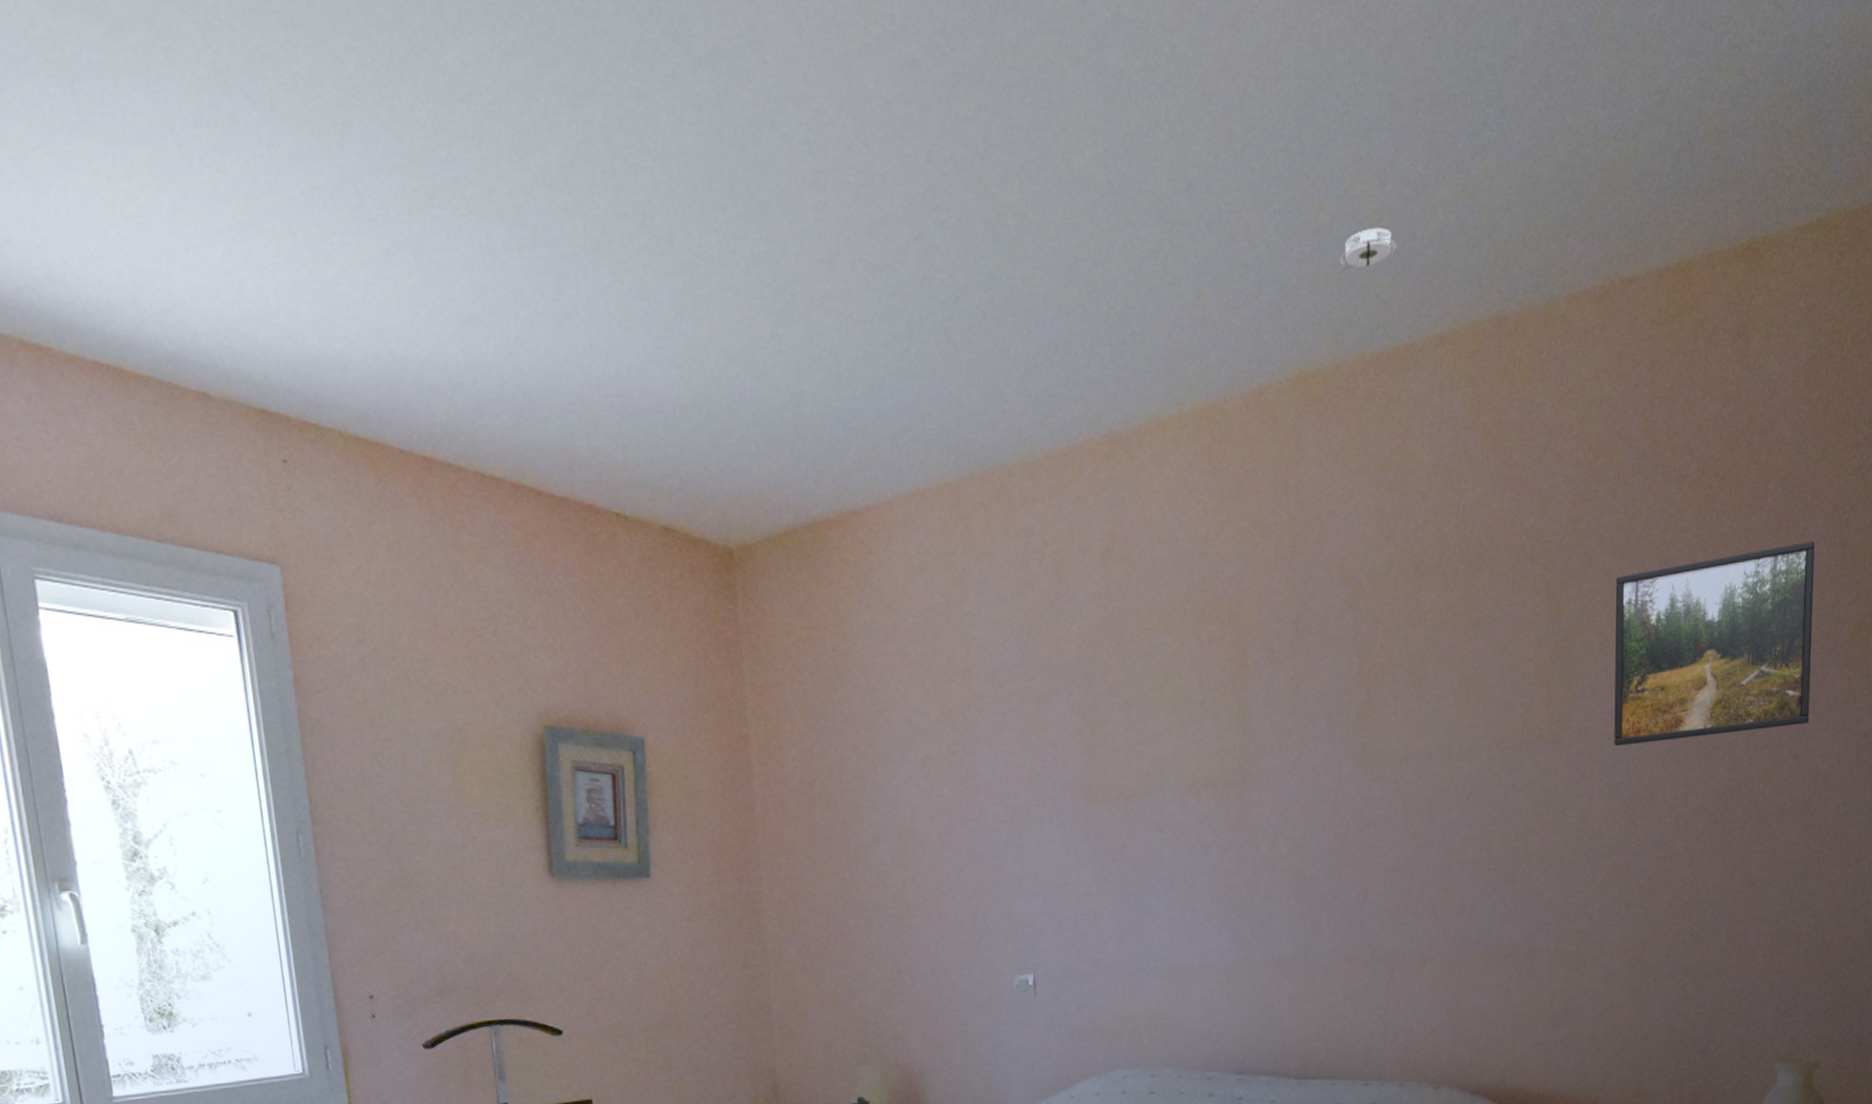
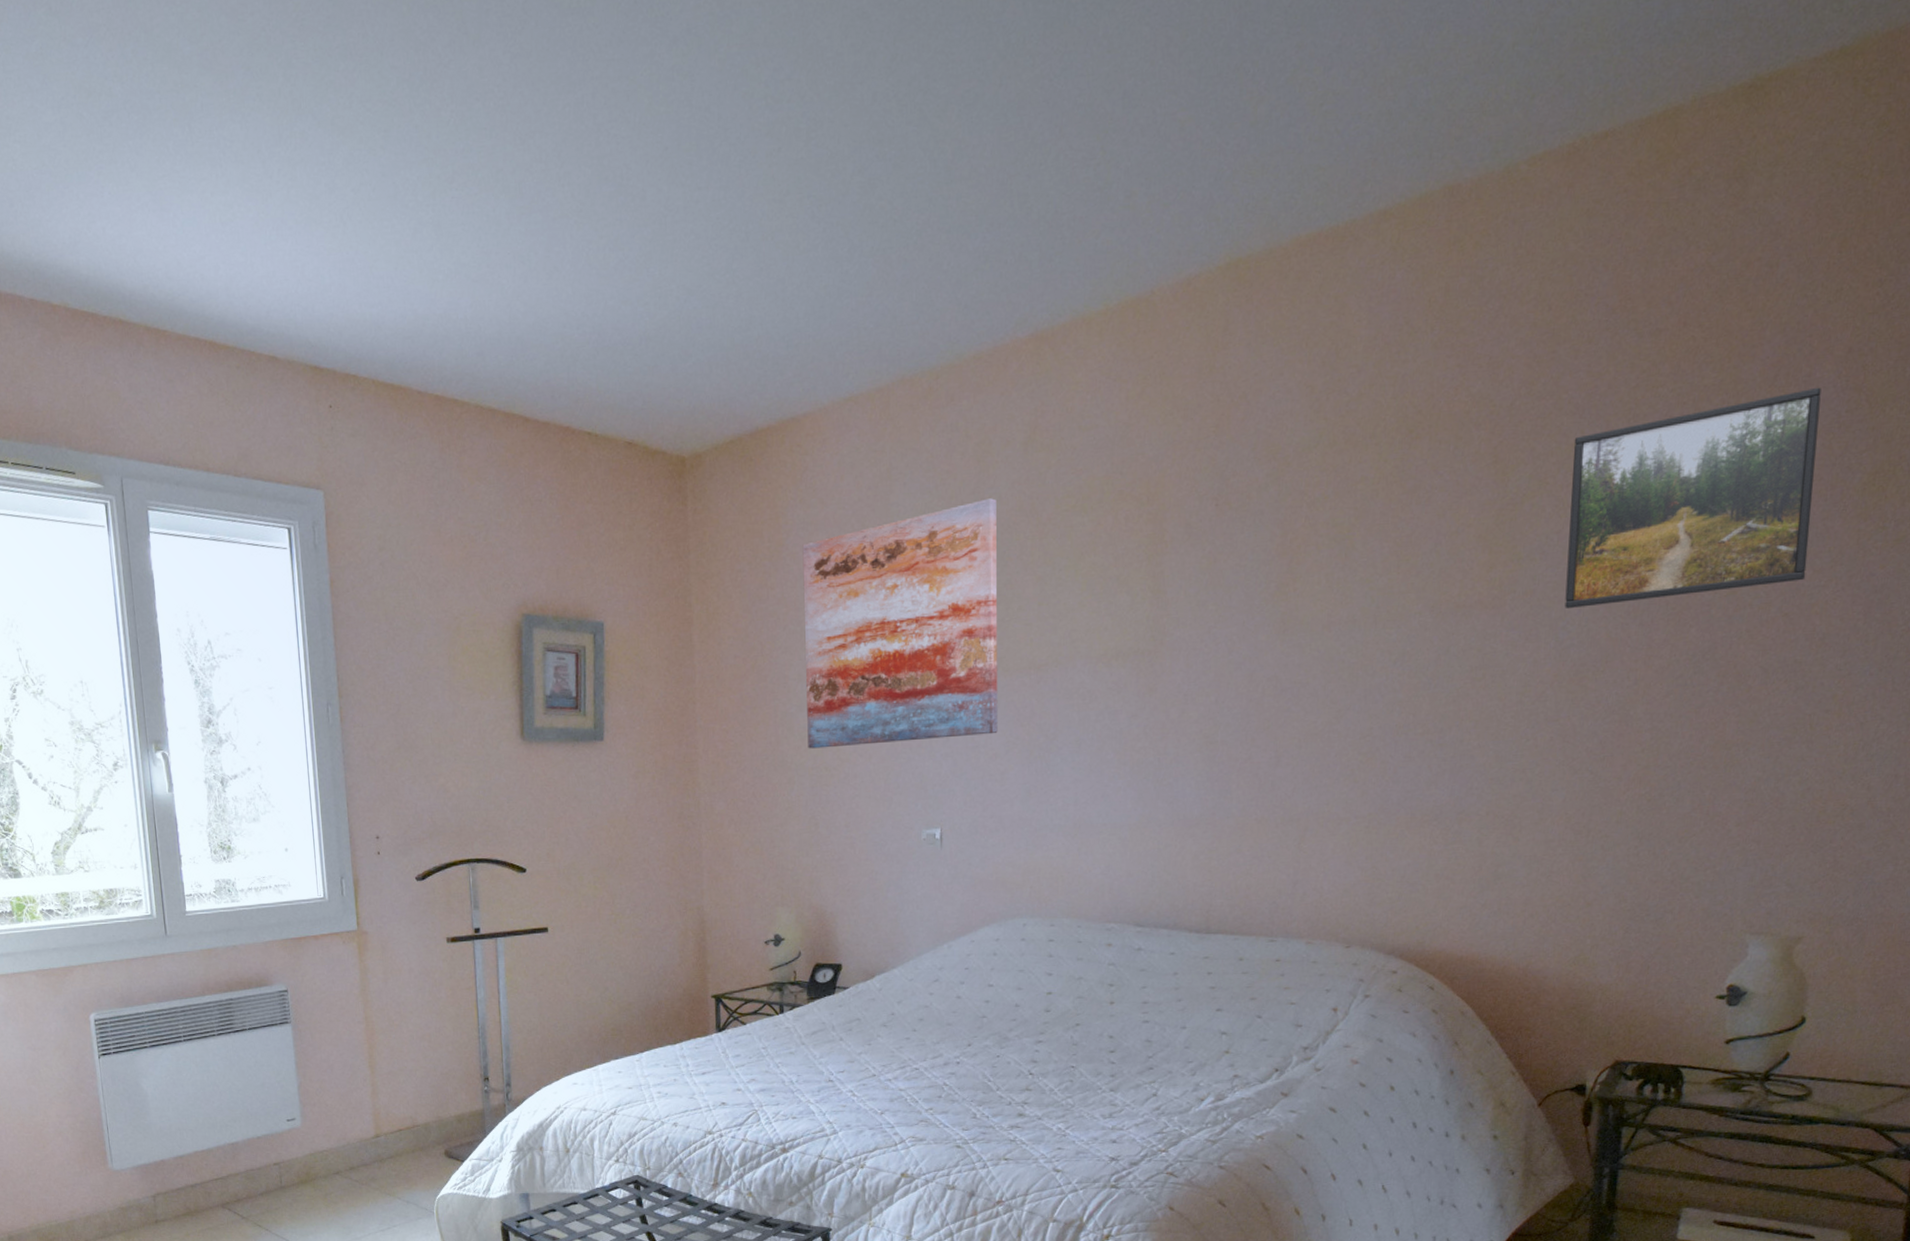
wall art: none [870,612,1089,887] -> present [802,498,998,749]
smoke detector: present [1337,227,1398,275] -> none [1275,111,1341,163]

